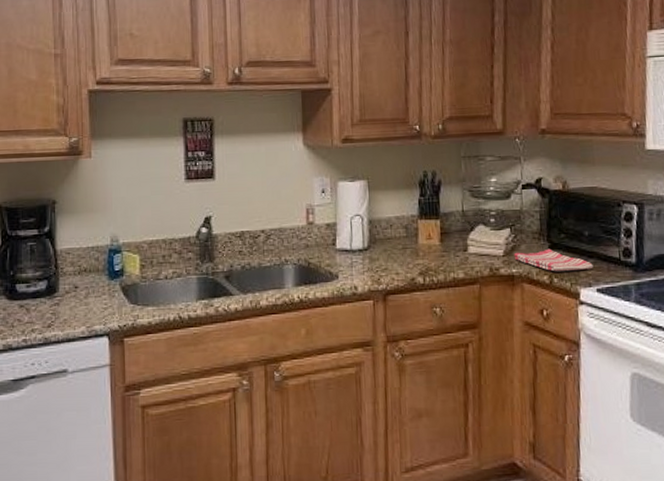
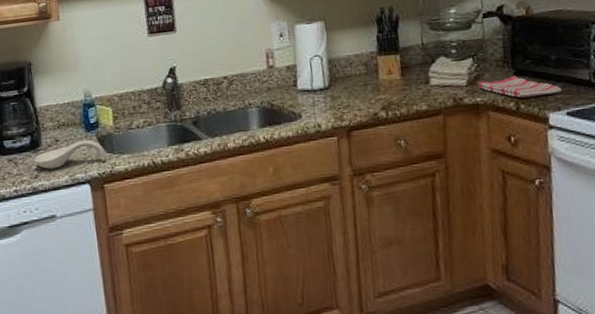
spoon rest: none [49,288,129,318] -> present [34,139,106,169]

